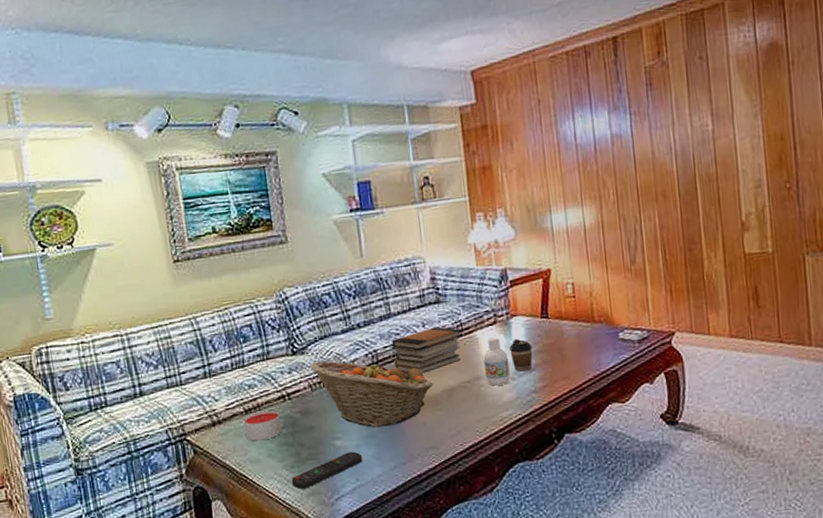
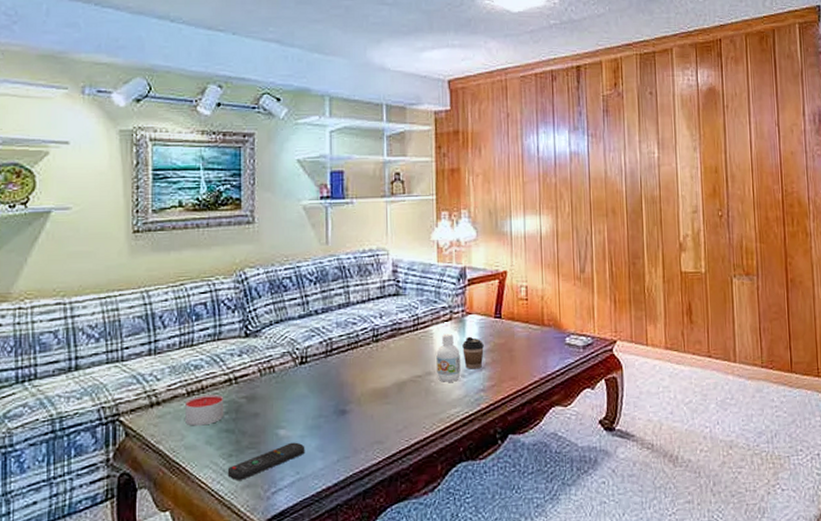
fruit basket: present [310,359,433,428] -> none [262,345,385,418]
book stack: present [392,326,462,374] -> none [348,319,418,365]

